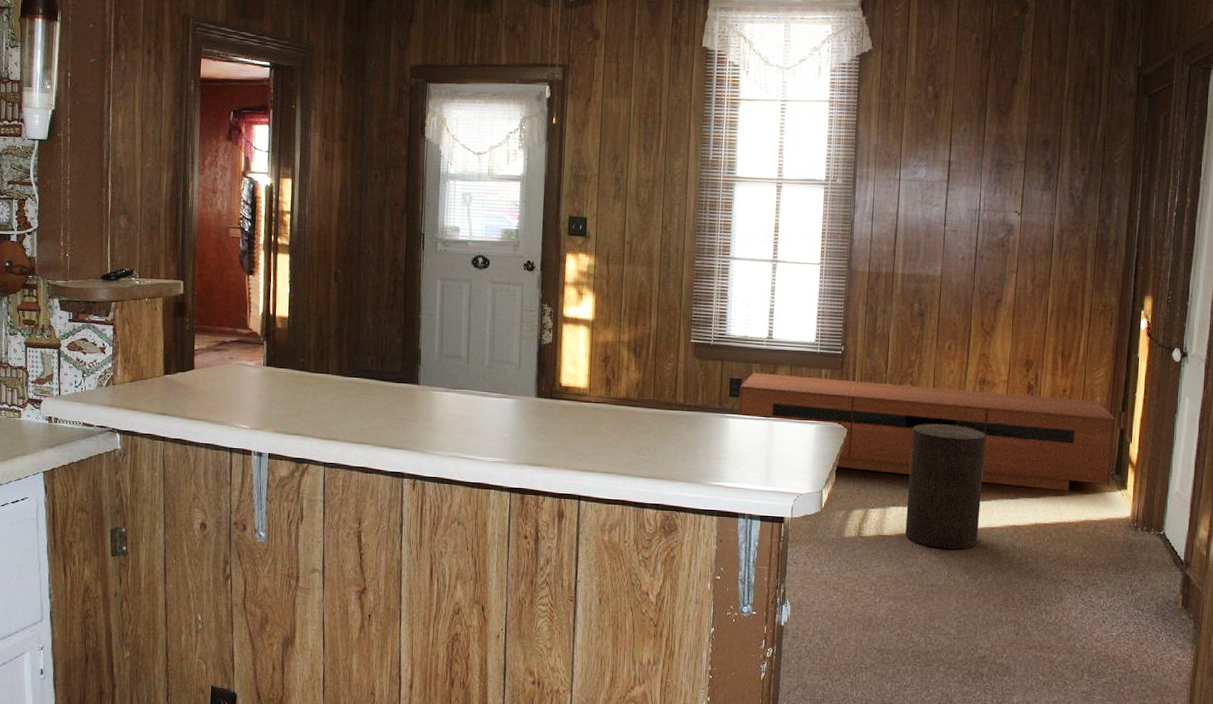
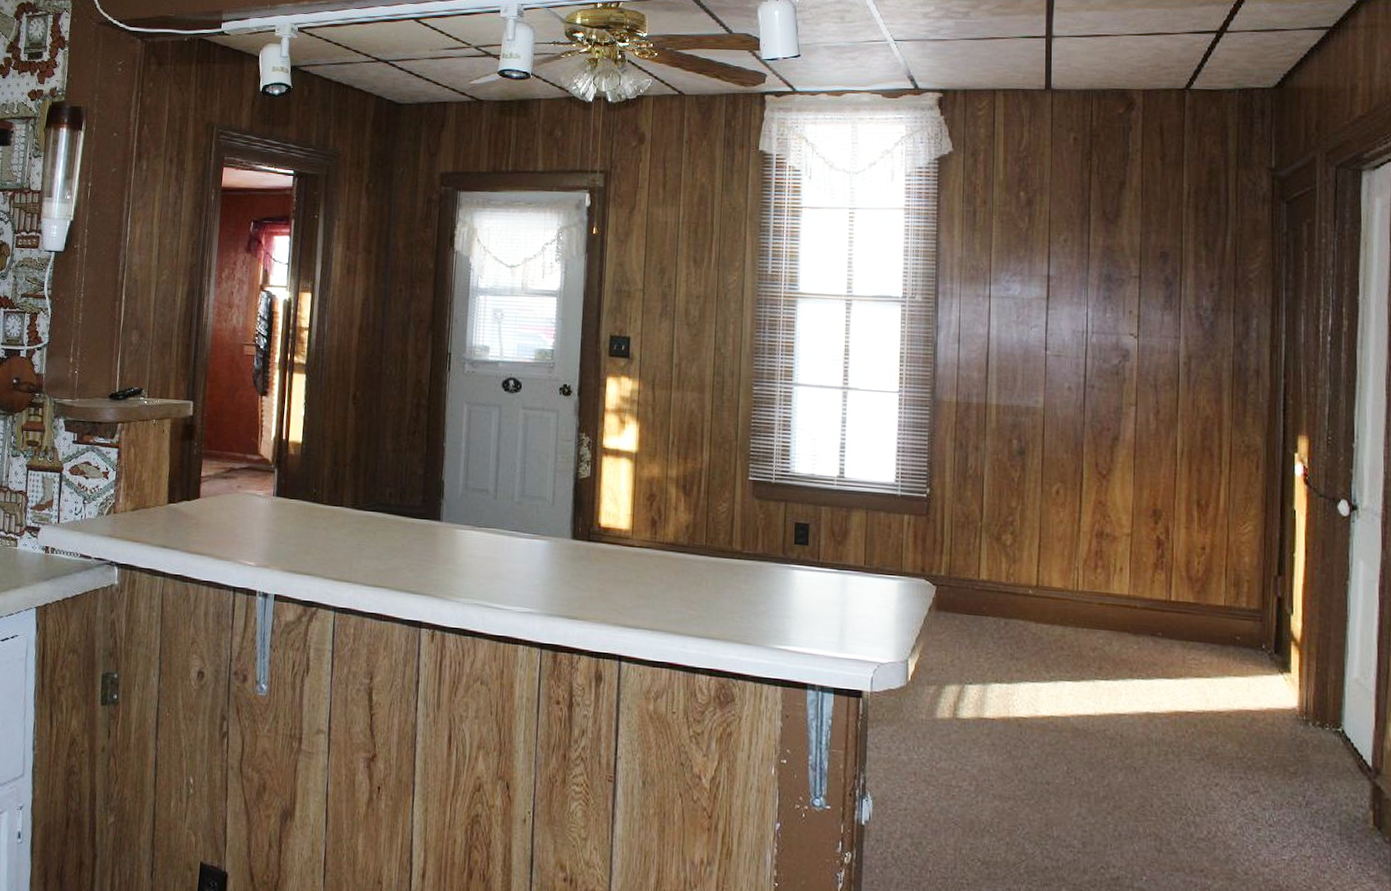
media console: present [738,372,1117,491] -> none [805,517,1272,672]
stool: present [905,423,986,550] -> none [1012,583,1107,740]

